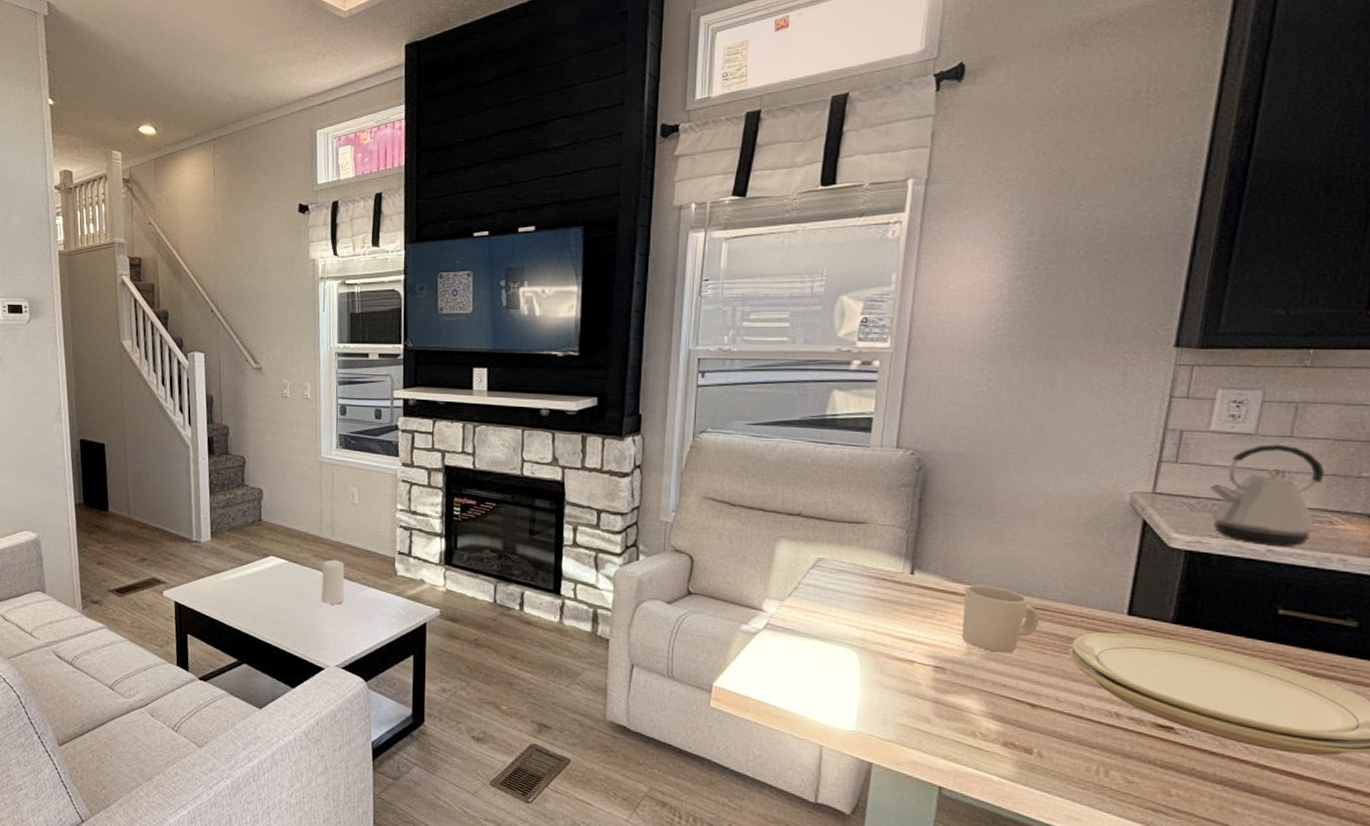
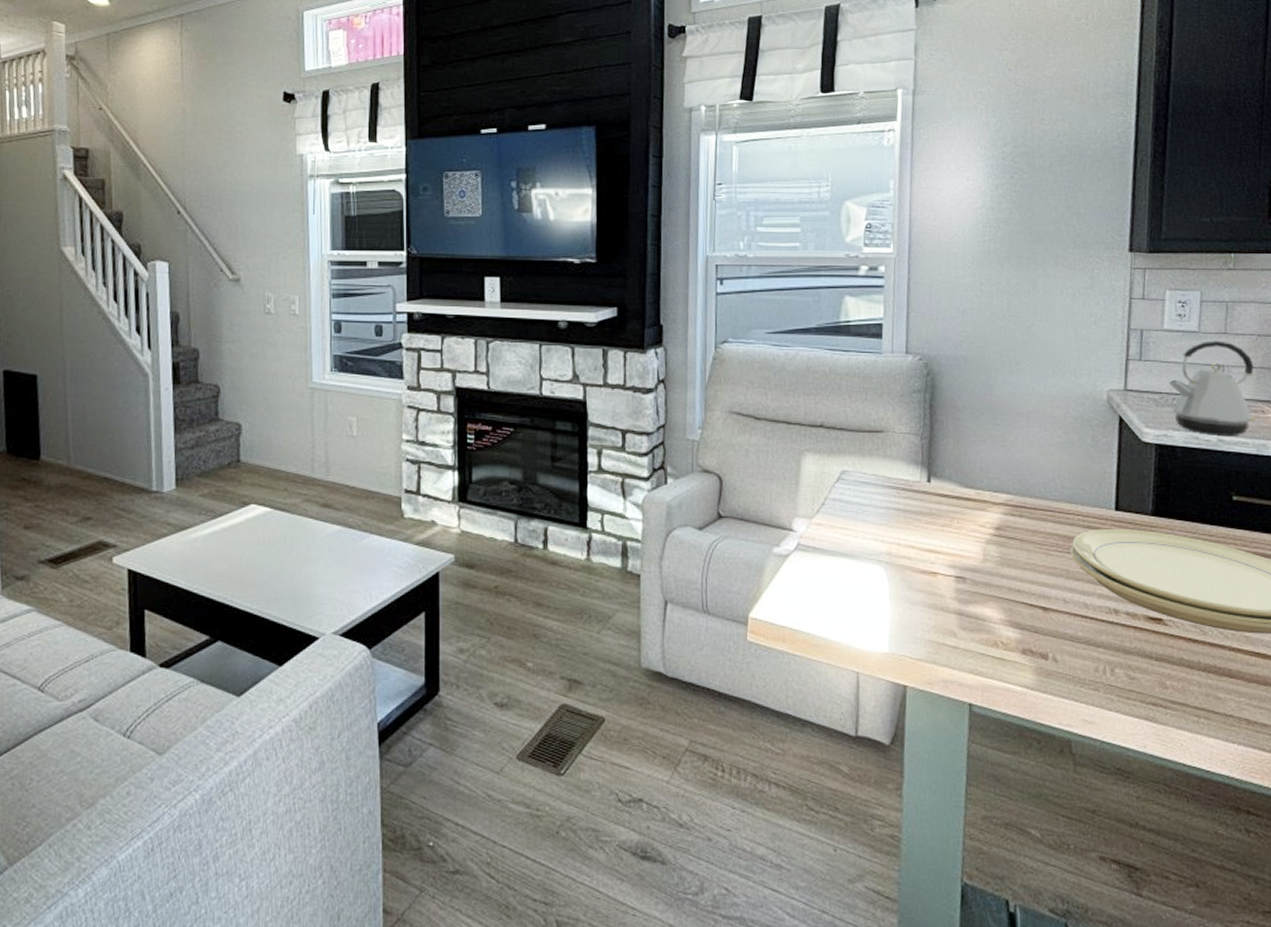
candle: present [320,559,345,605] -> none [313,504,342,558]
mug: present [962,584,1039,653] -> none [976,489,1043,557]

